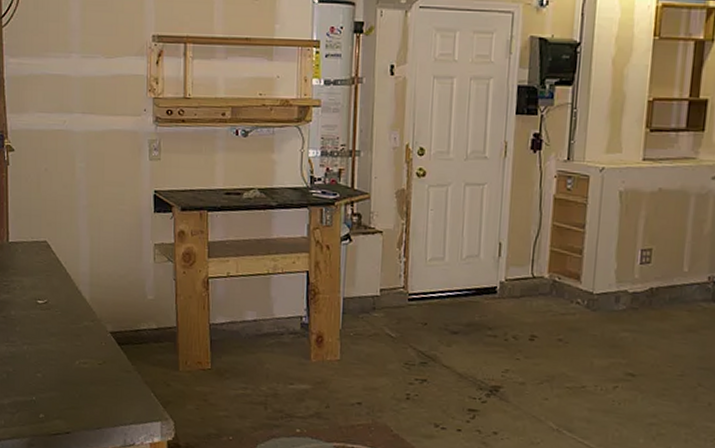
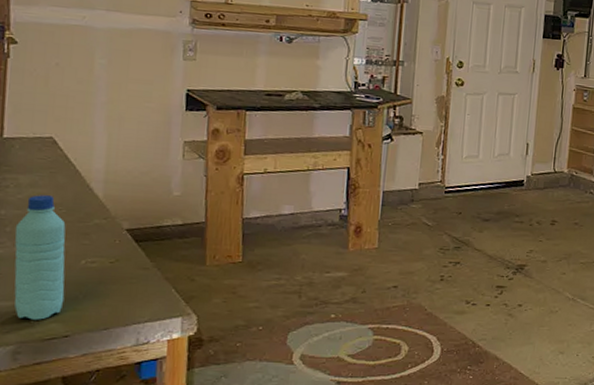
water bottle: none [23,297,64,416] -> present [14,195,66,320]

